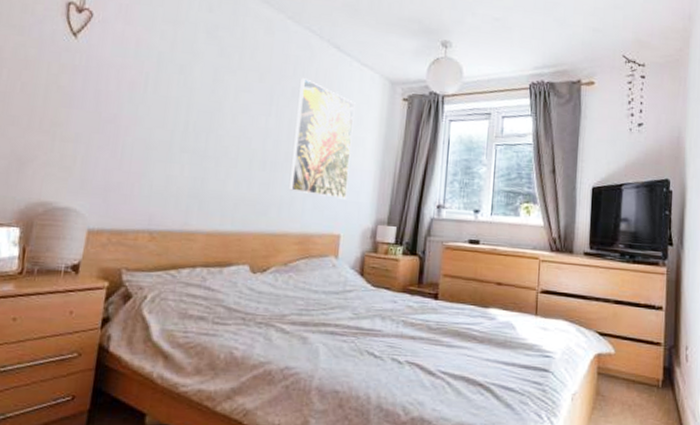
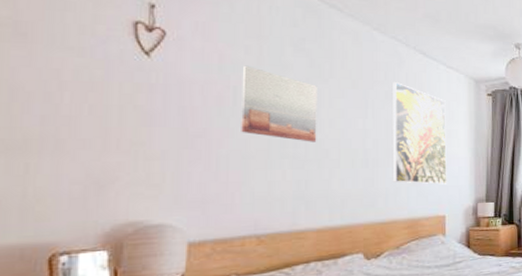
wall art: none [147,51,225,138] -> present [241,65,317,142]

